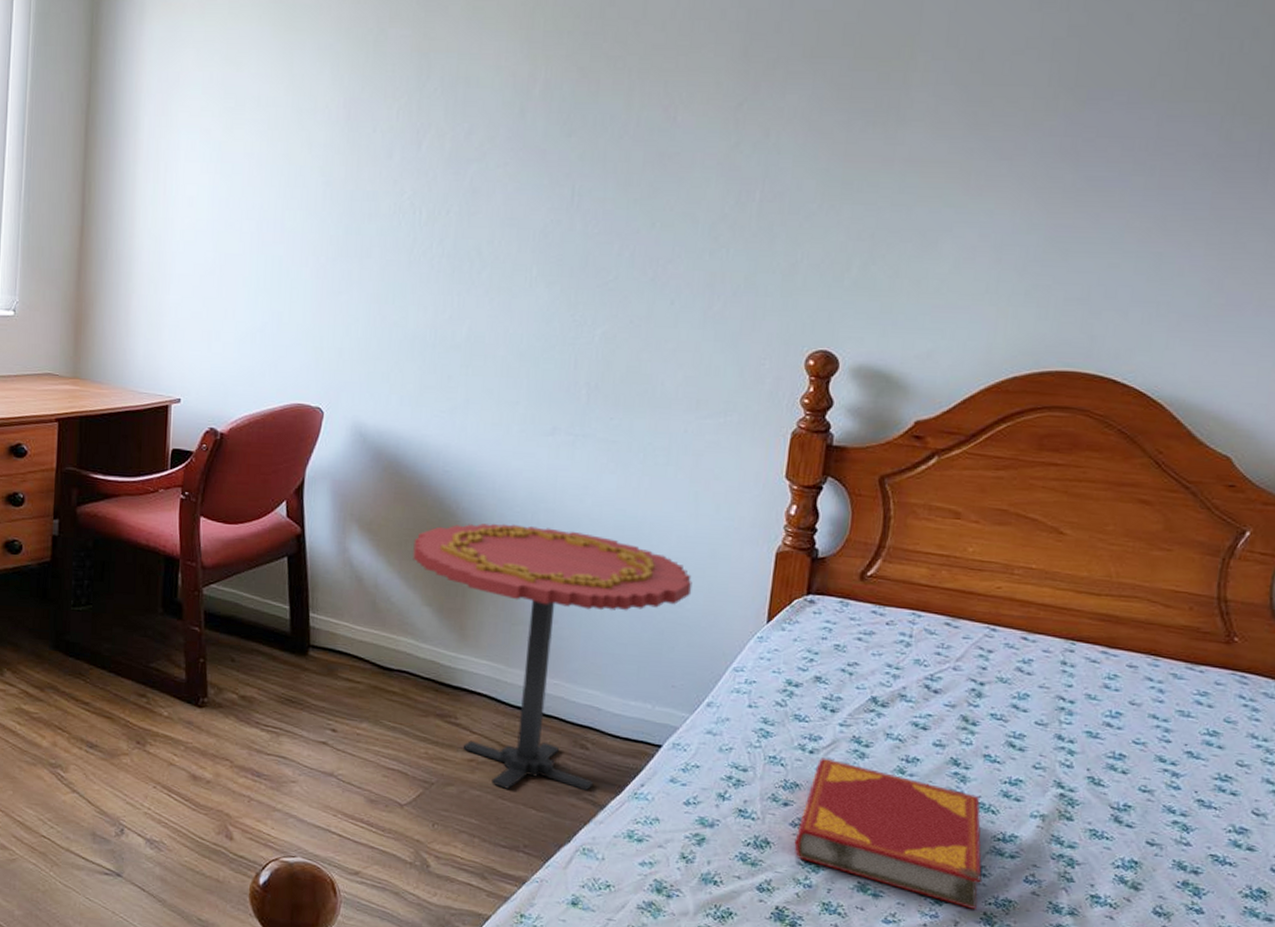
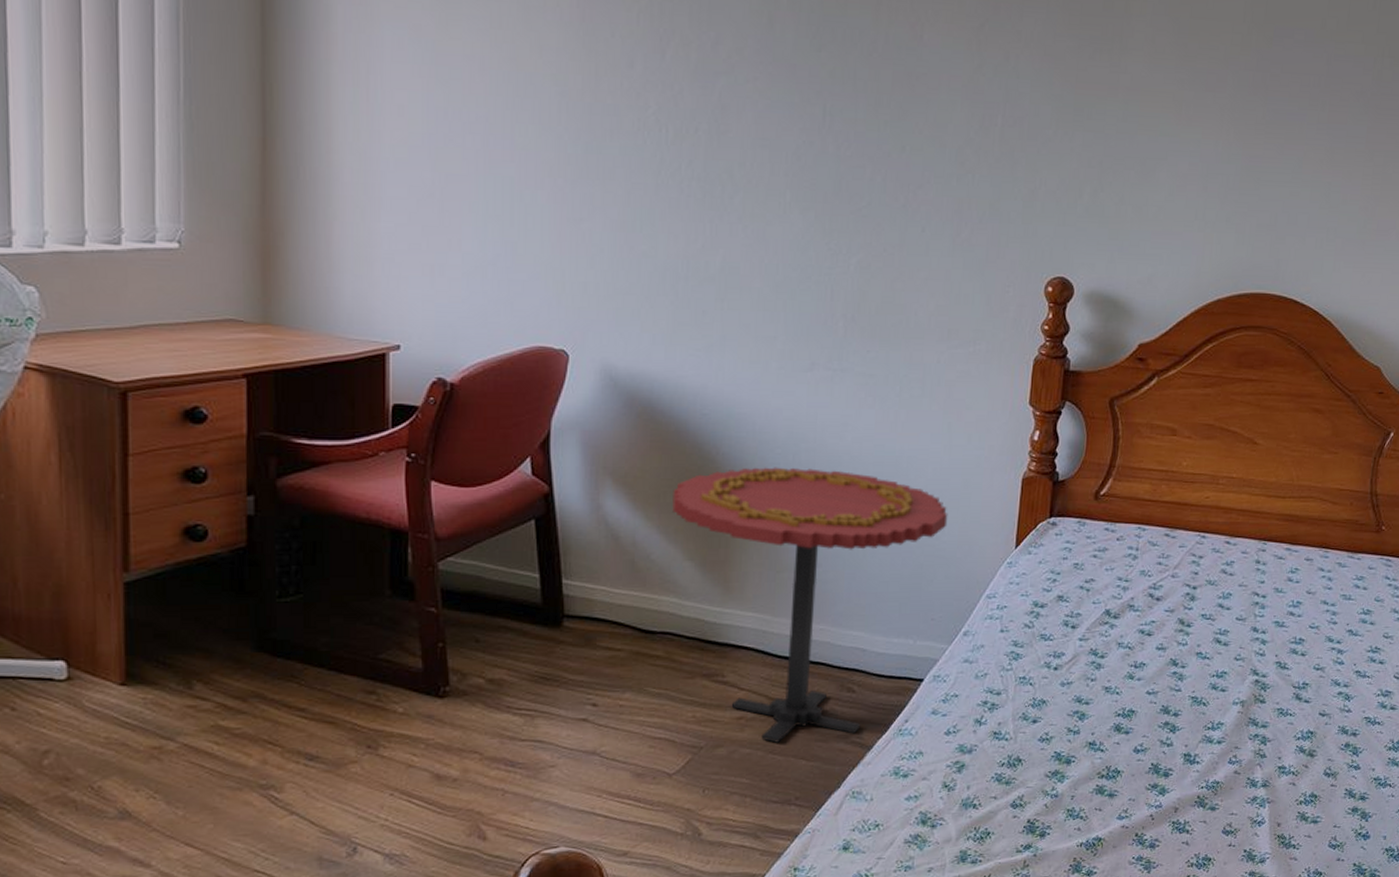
hardback book: present [794,757,983,909] -> none [1042,672,1197,795]

